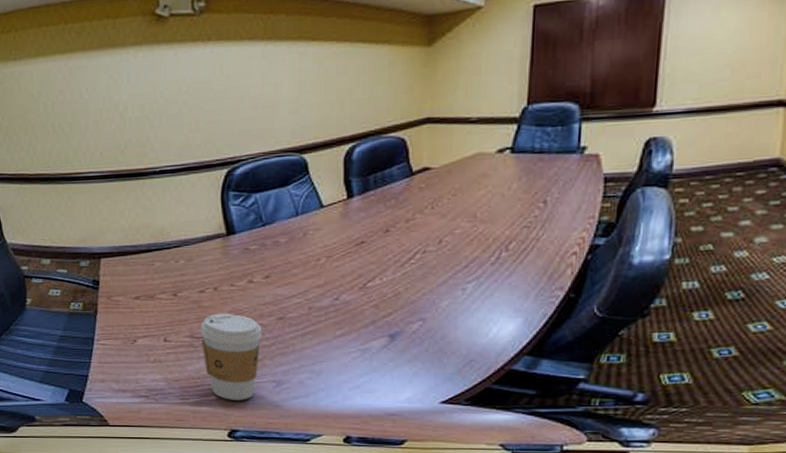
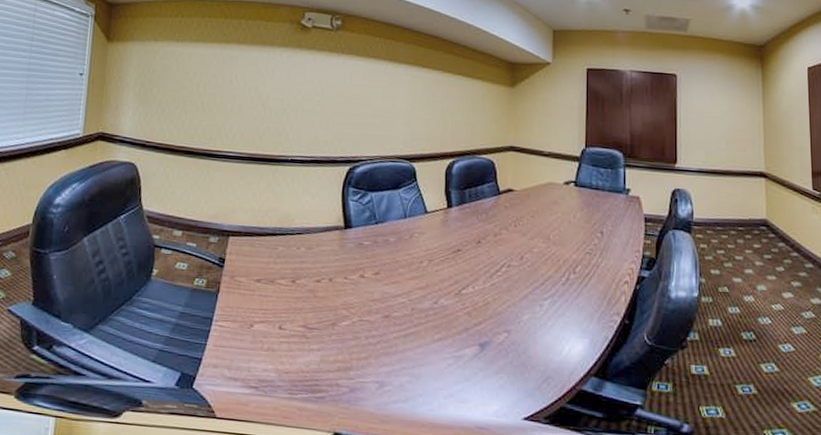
coffee cup: present [200,313,262,400] -> none [313,305,369,400]

